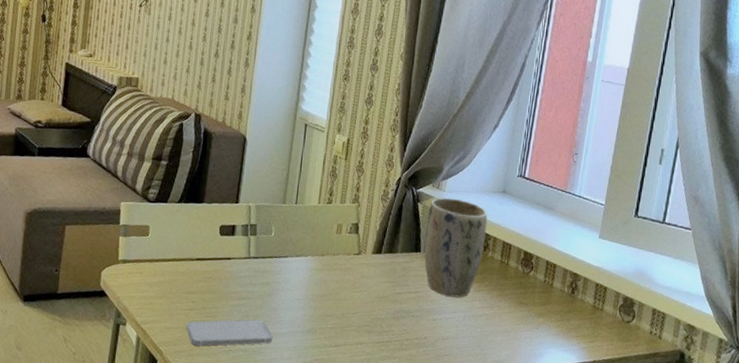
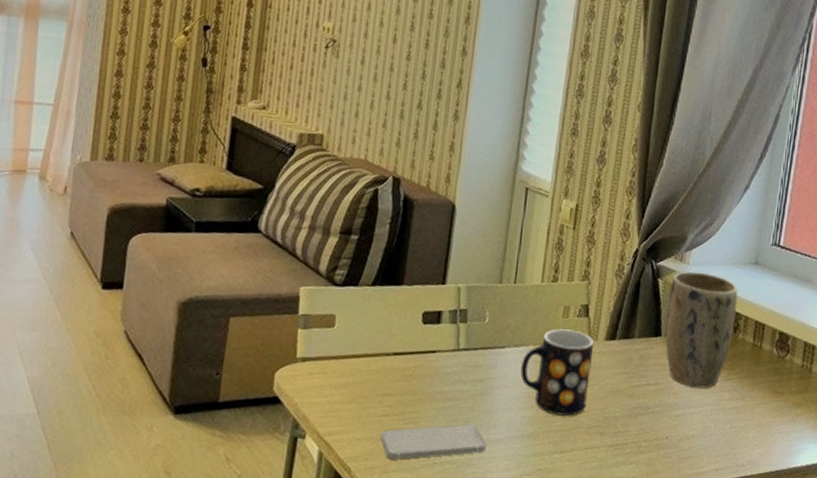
mug: none [301,243,364,316] -> present [520,329,595,416]

